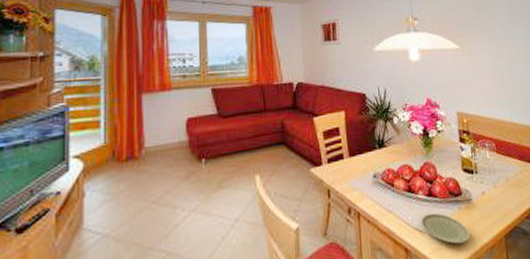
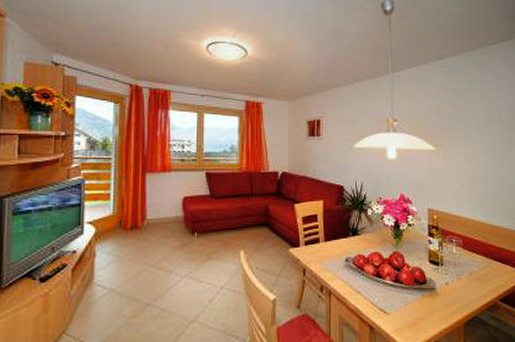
plate: present [421,213,470,244] -> none [386,297,431,326]

